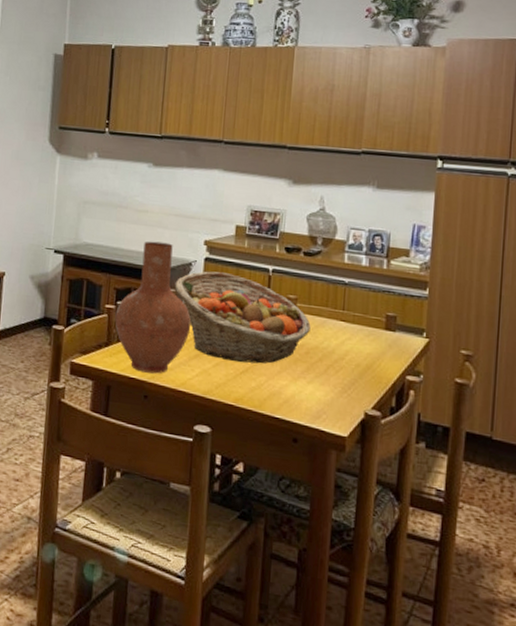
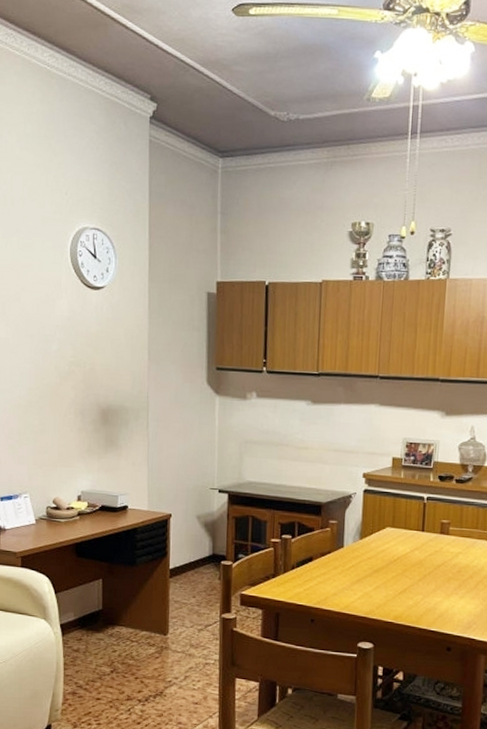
vase: present [115,241,192,374] -> none [280,476,353,599]
fruit basket: present [175,271,311,364] -> none [336,502,462,584]

